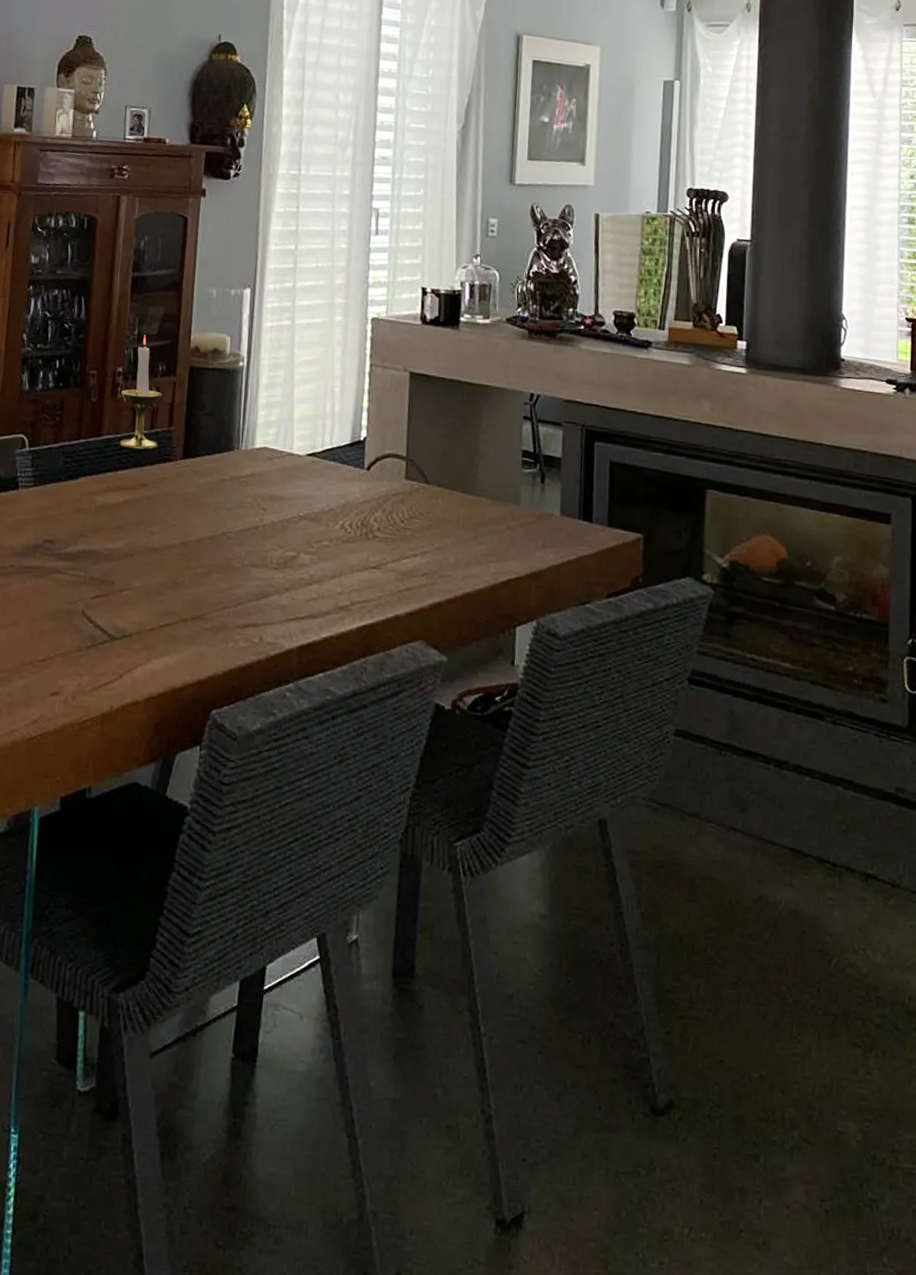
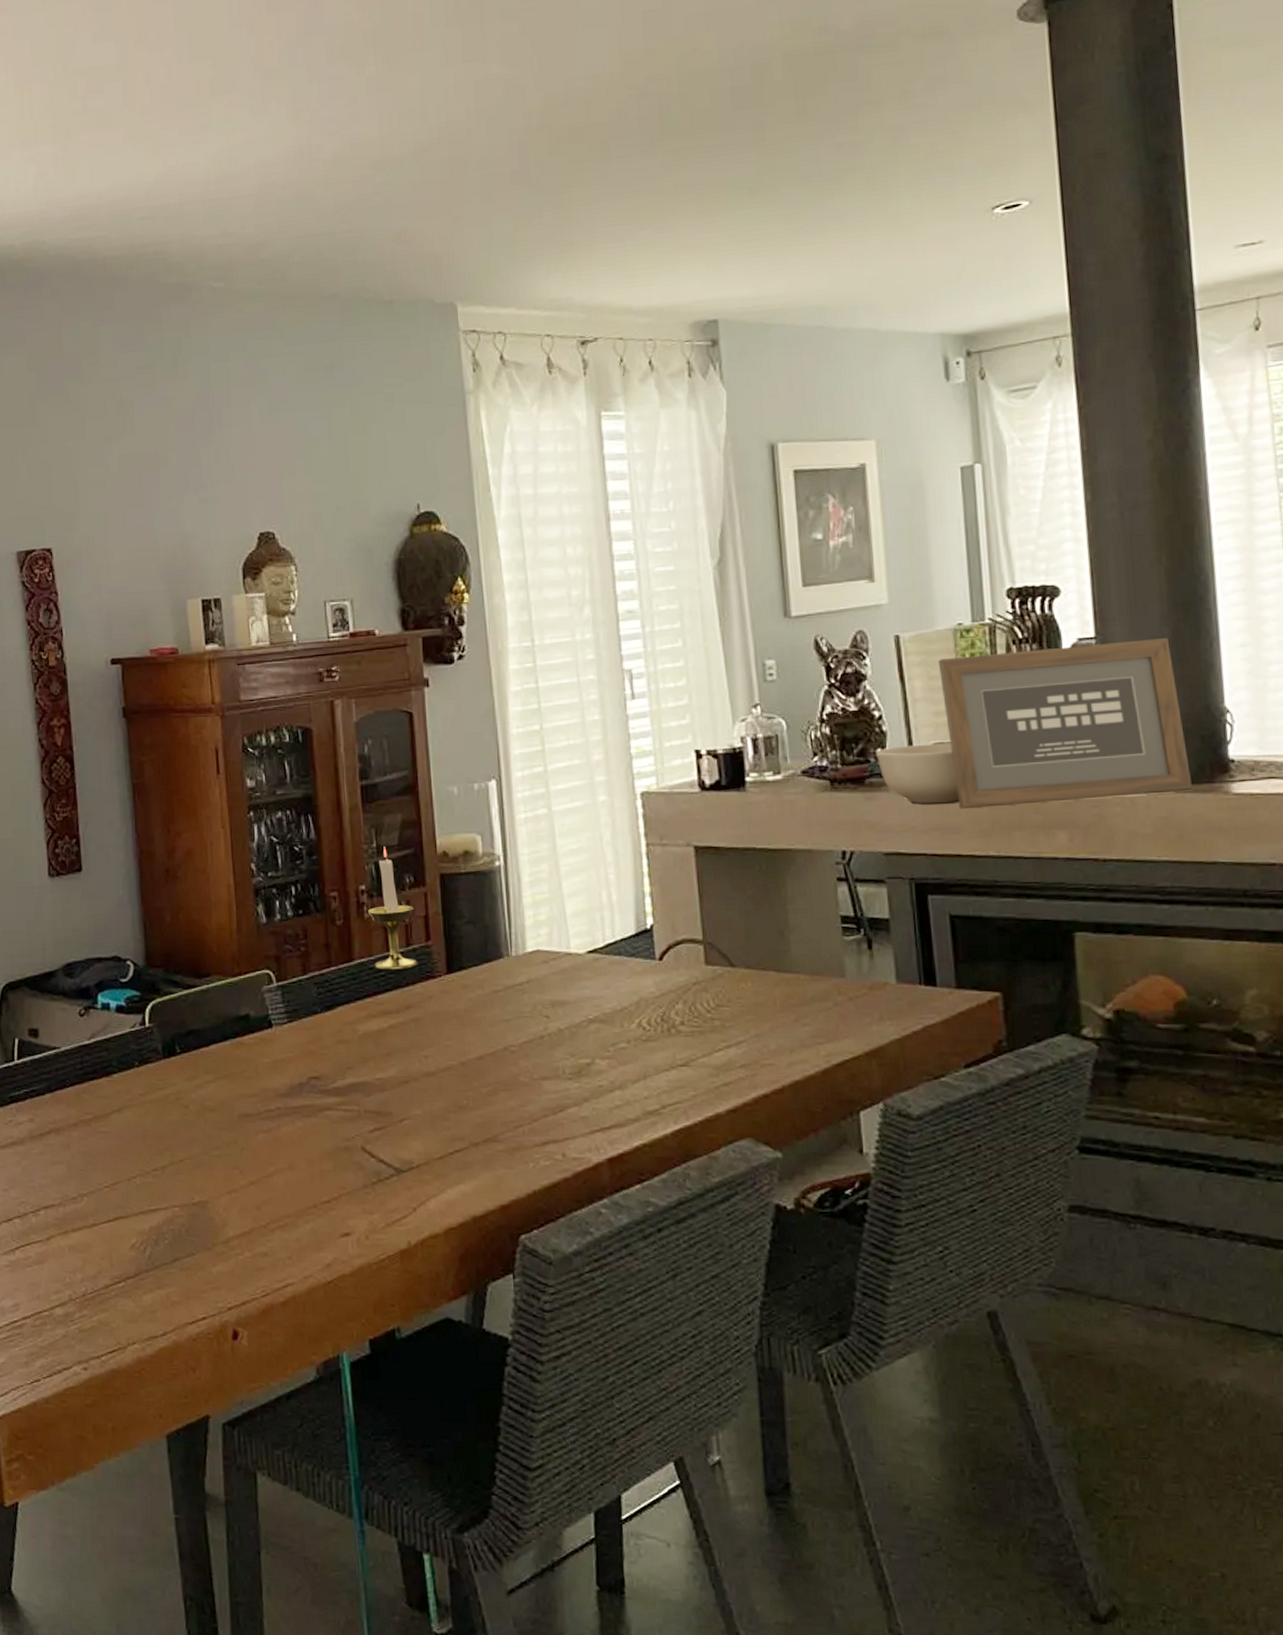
bowl: none [568,309,630,365] -> present [876,743,960,805]
picture frame: none [626,239,811,381] -> present [937,638,1193,809]

